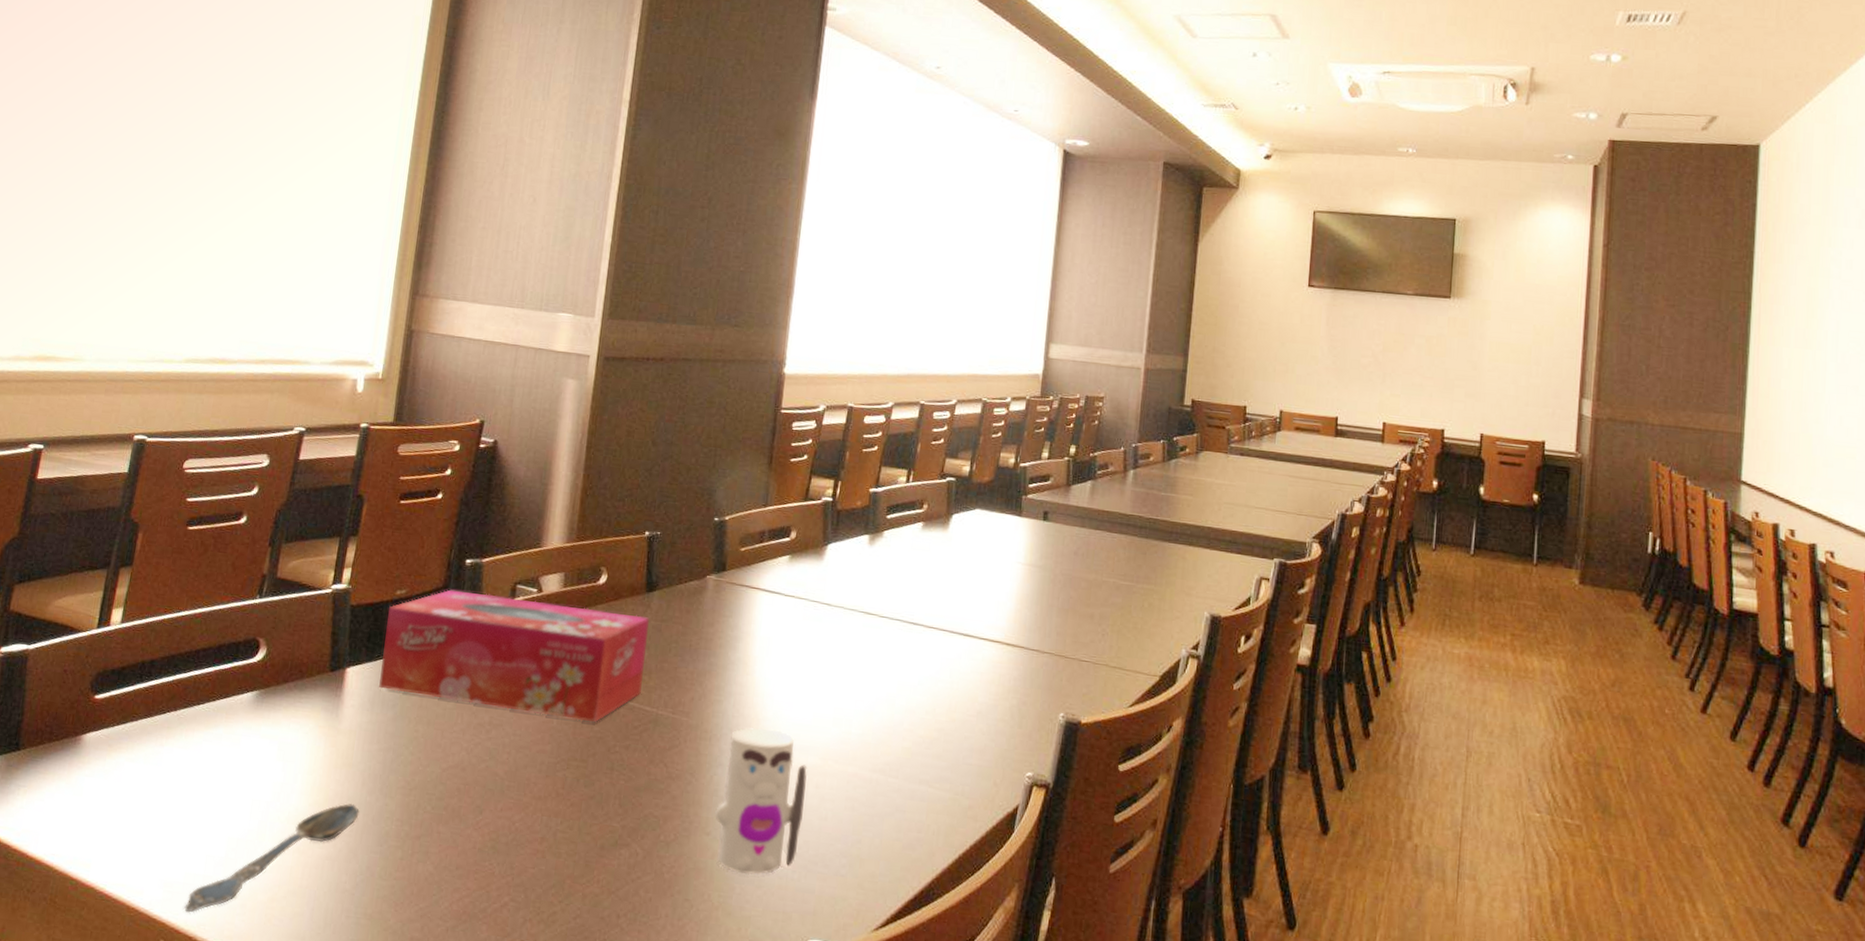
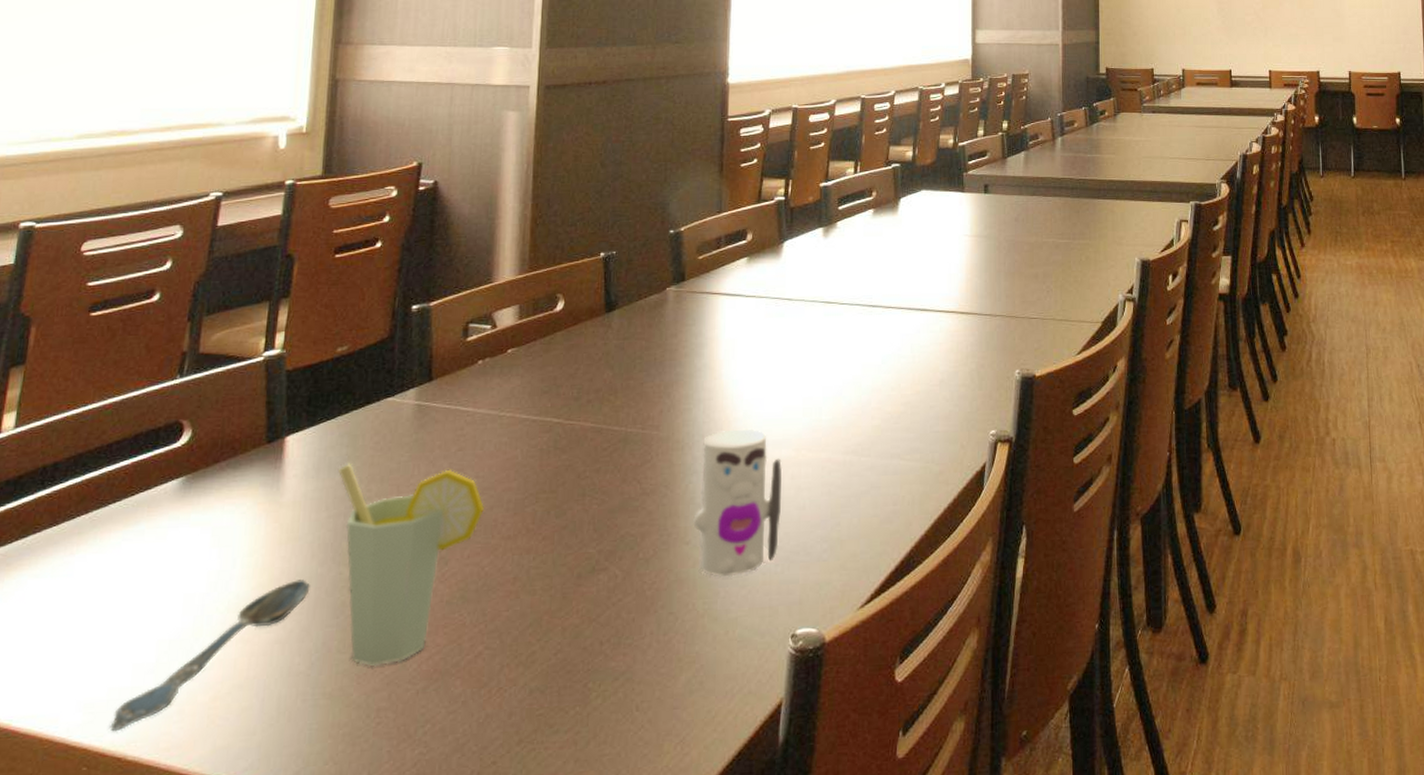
tissue box: present [379,589,649,722] -> none [324,337,611,453]
cup: none [391,702,519,897] -> present [339,464,484,666]

